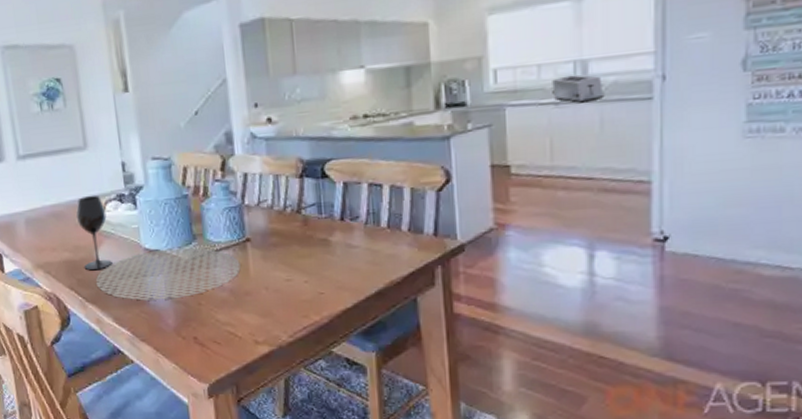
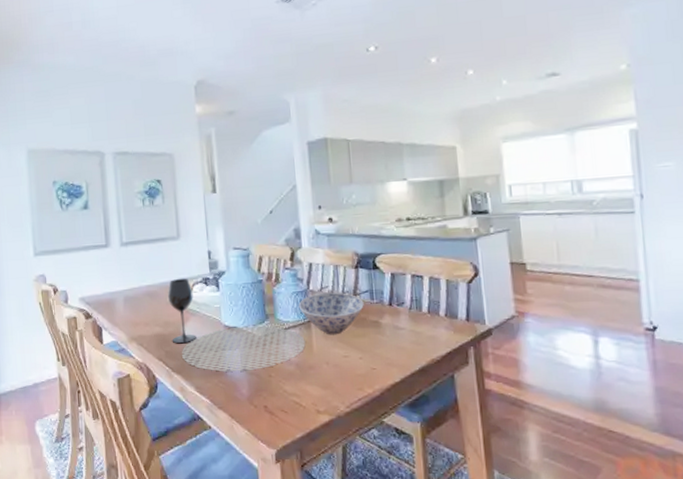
bowl: none [231,206,310,257] -> present [298,292,364,335]
toaster: present [552,75,603,103] -> none [555,191,596,214]

